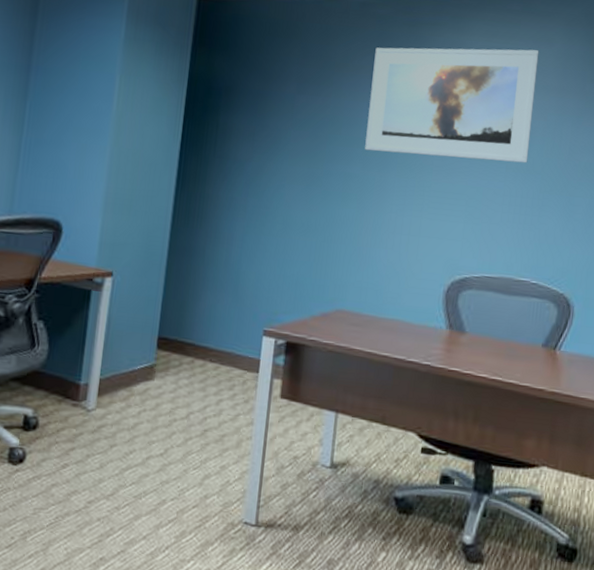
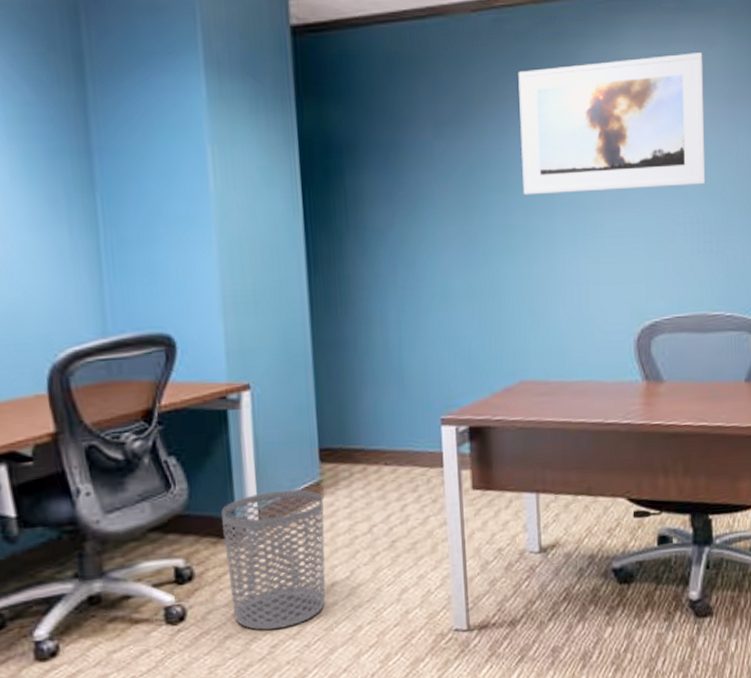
waste bin: none [63,365,154,488] -> present [221,489,326,630]

